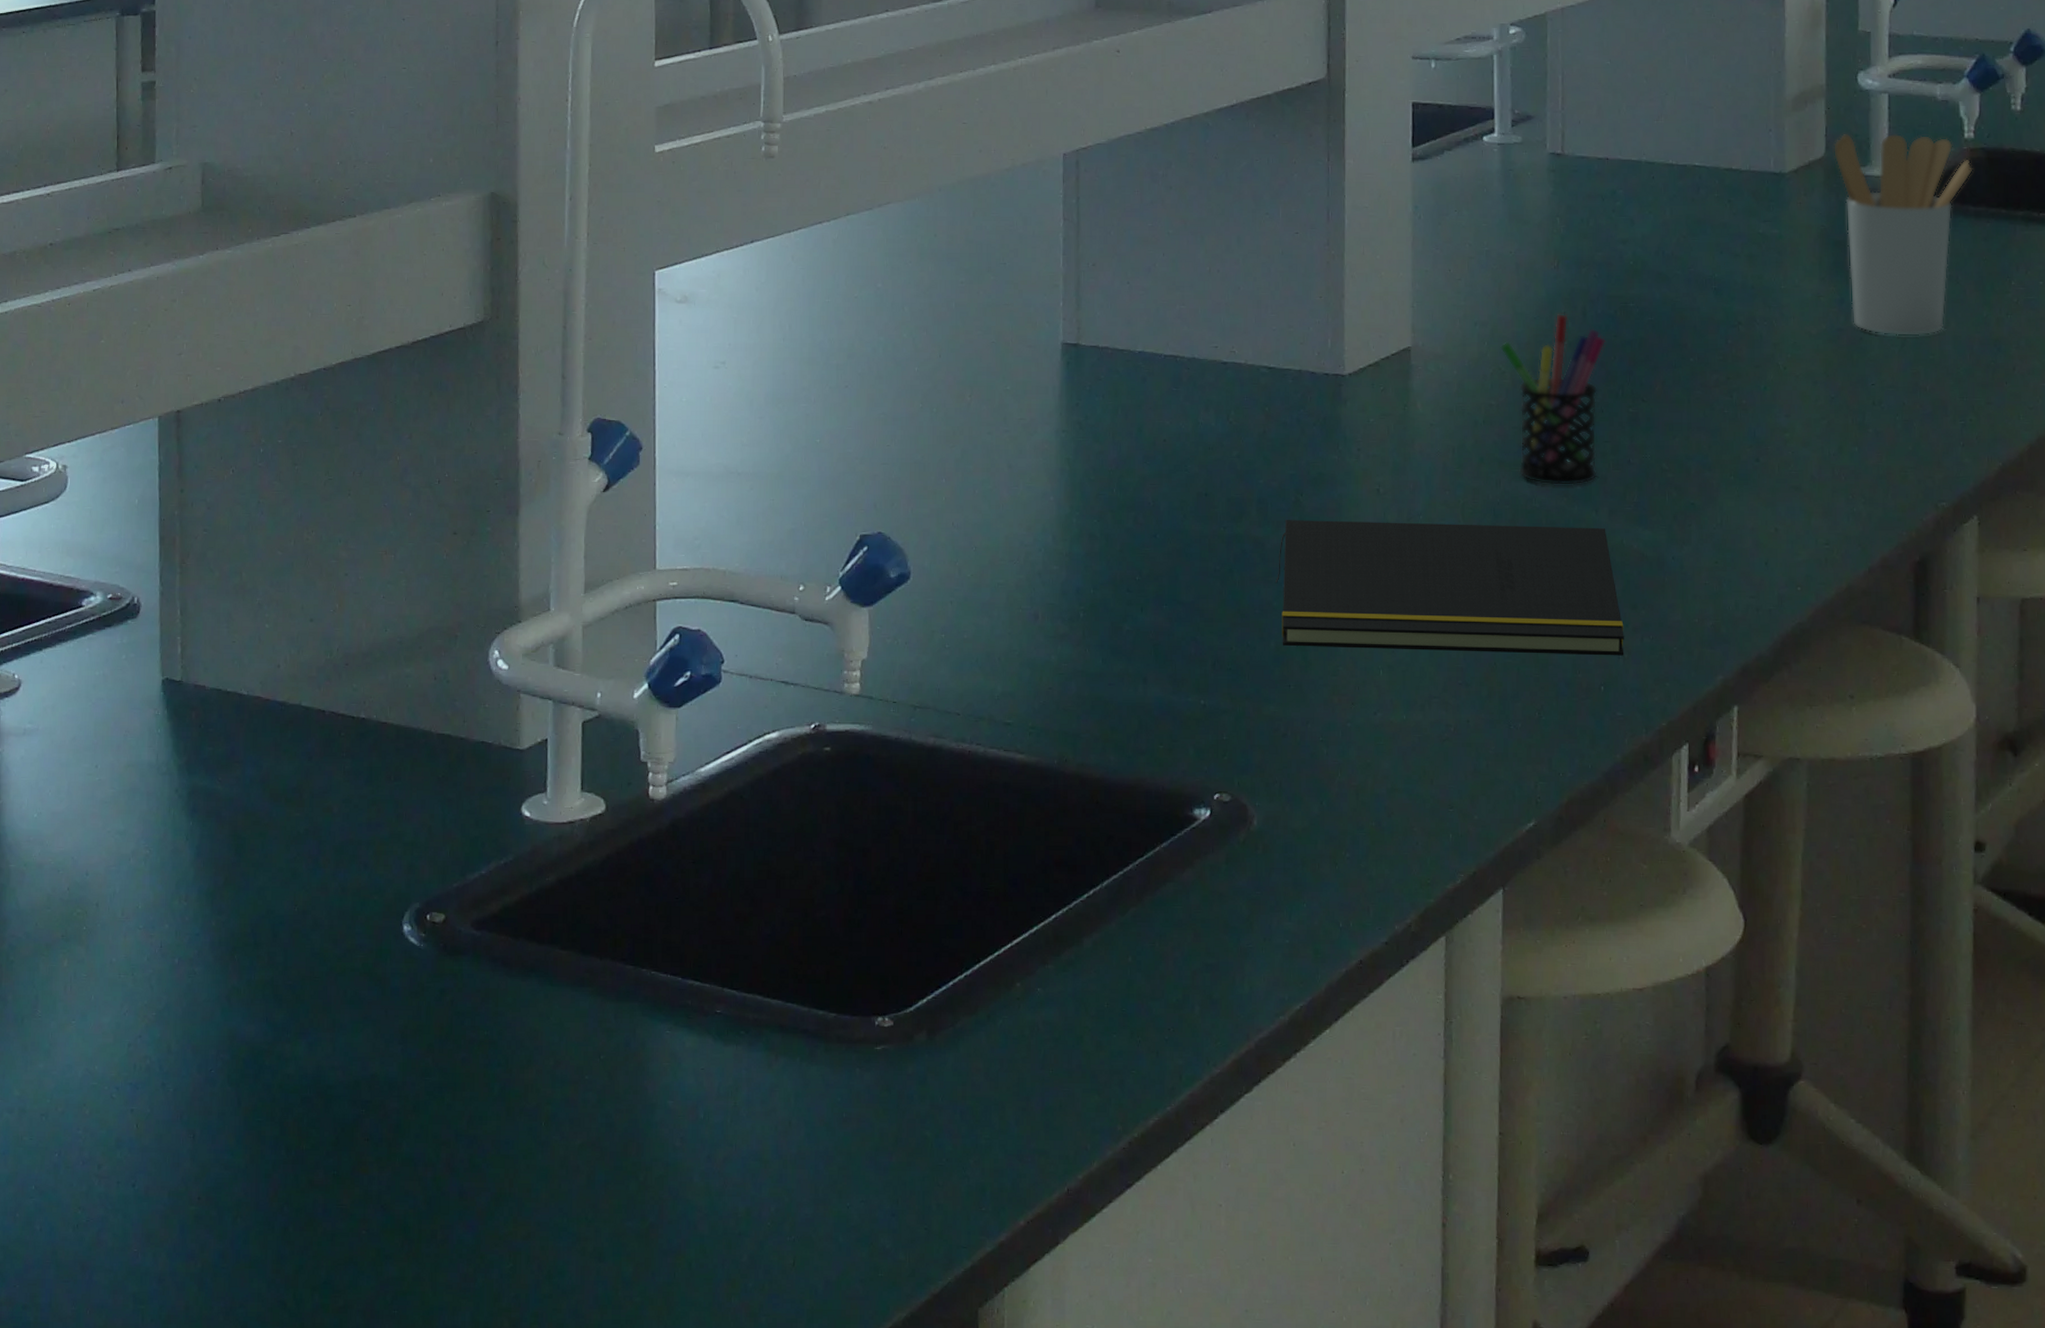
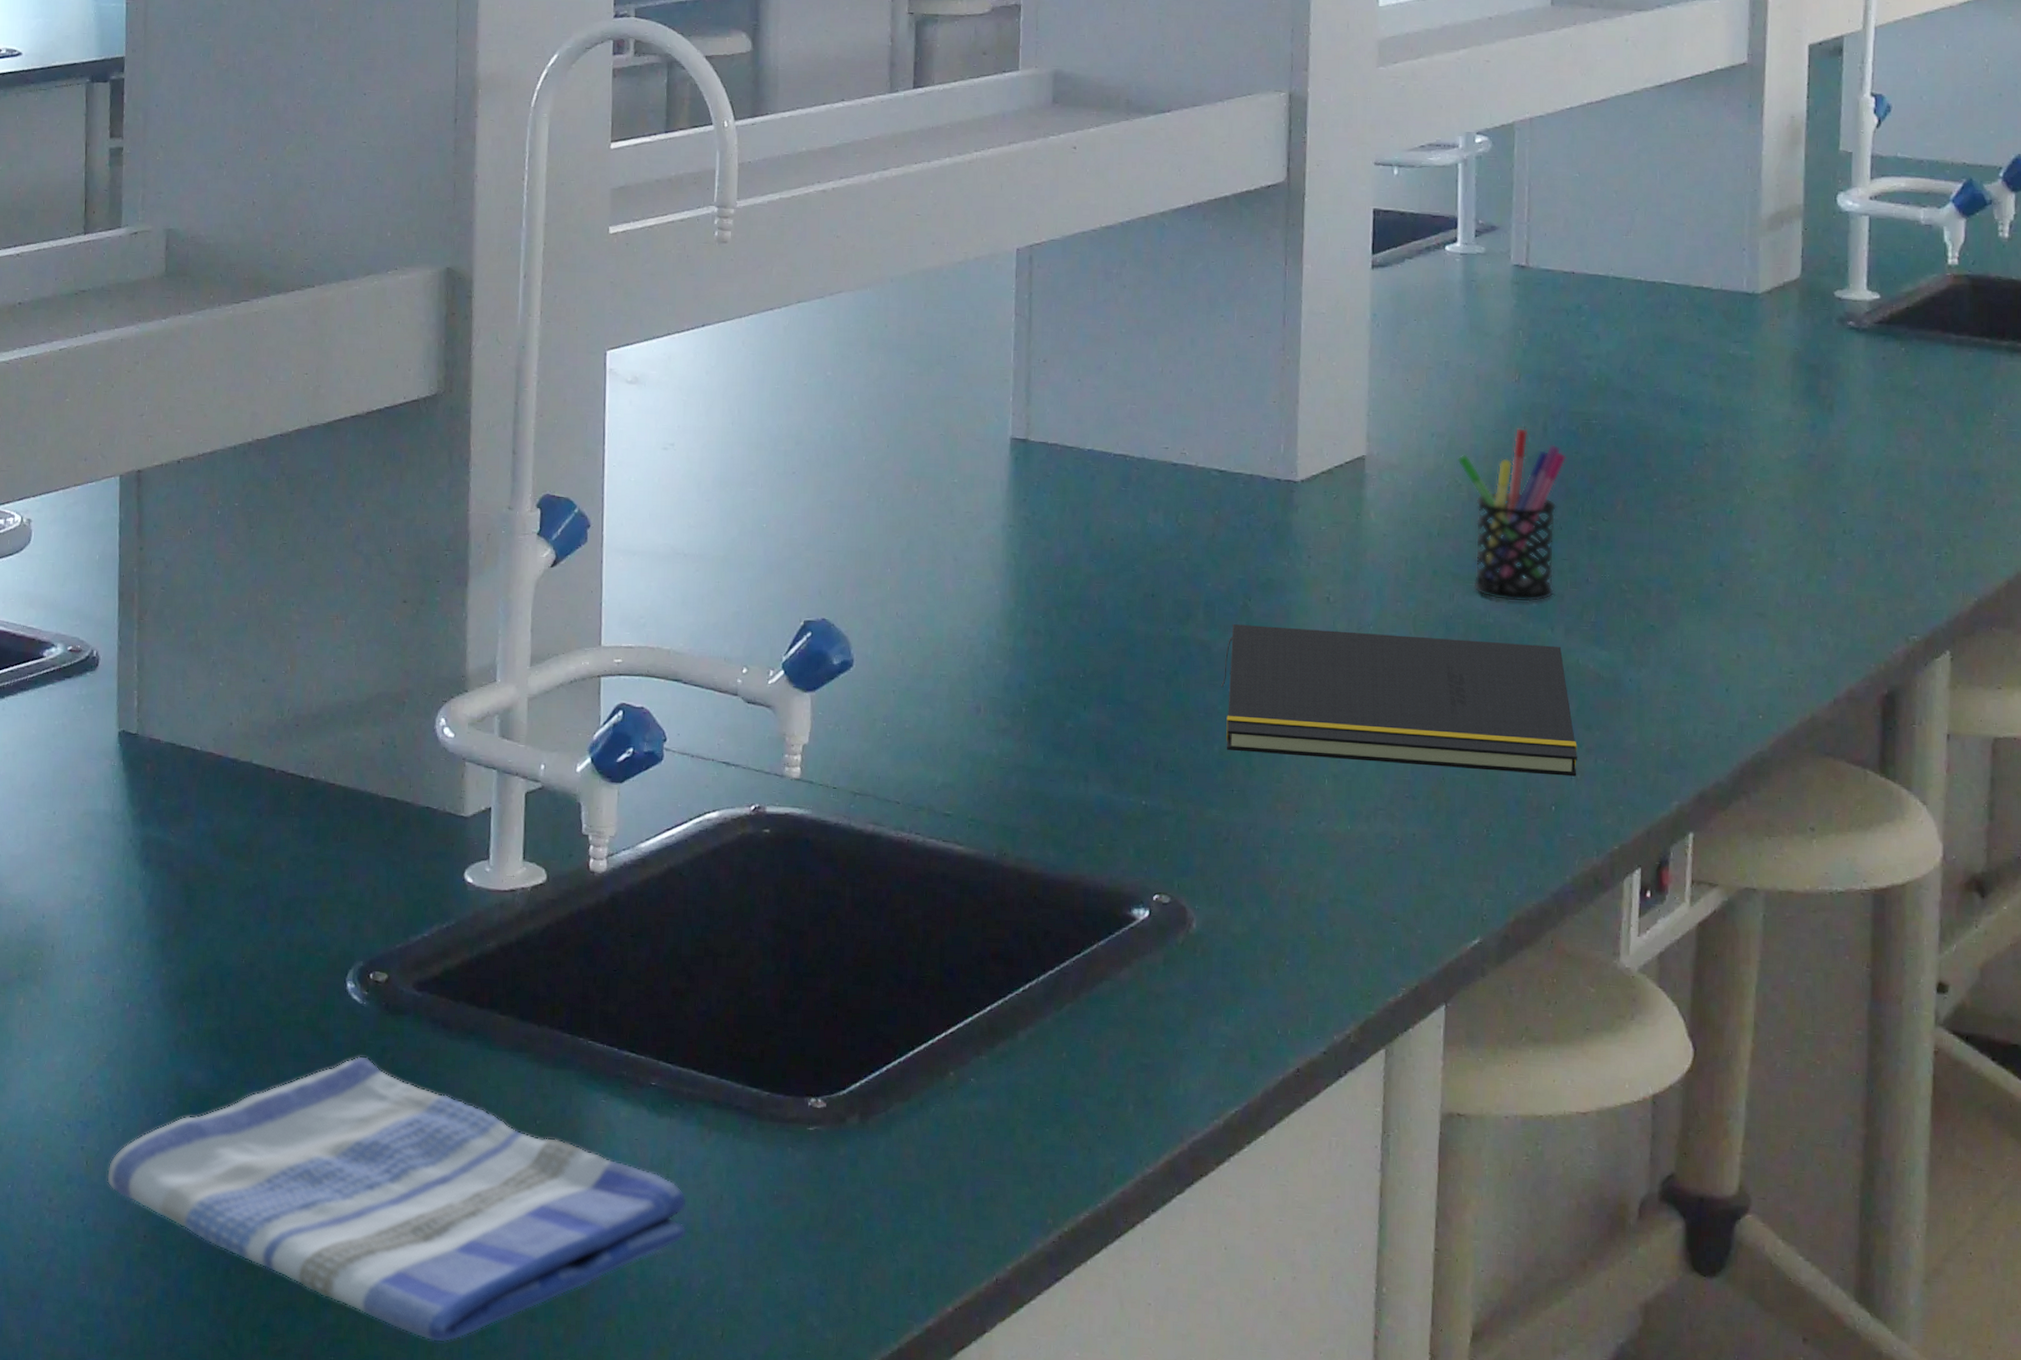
dish towel: none [157,1000,756,1289] -> present [106,1056,688,1343]
utensil holder: present [1833,133,1973,336] -> none [1809,255,1956,465]

